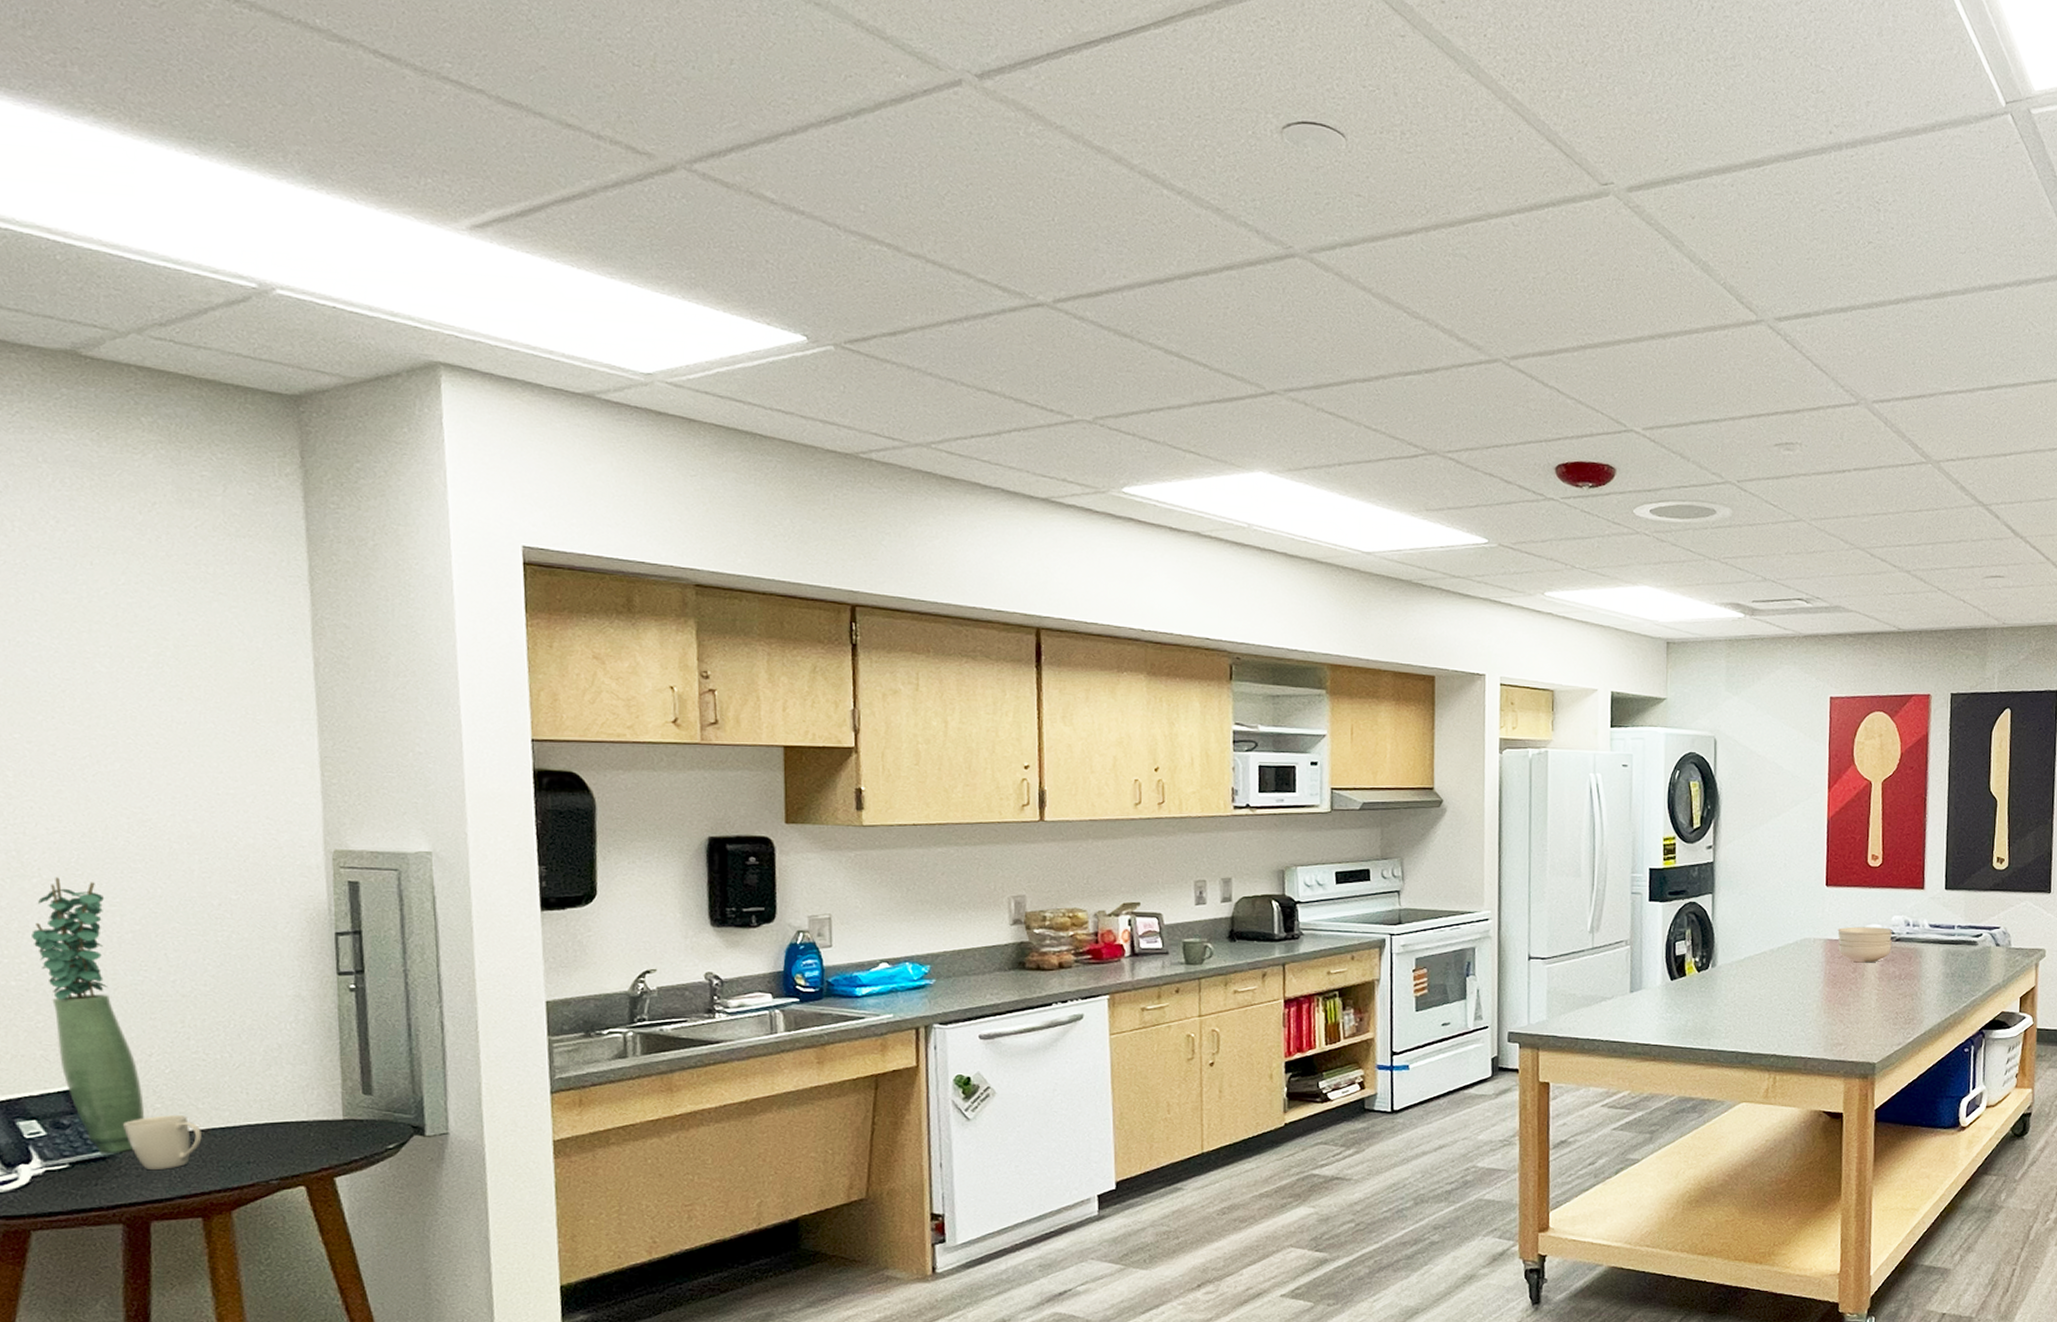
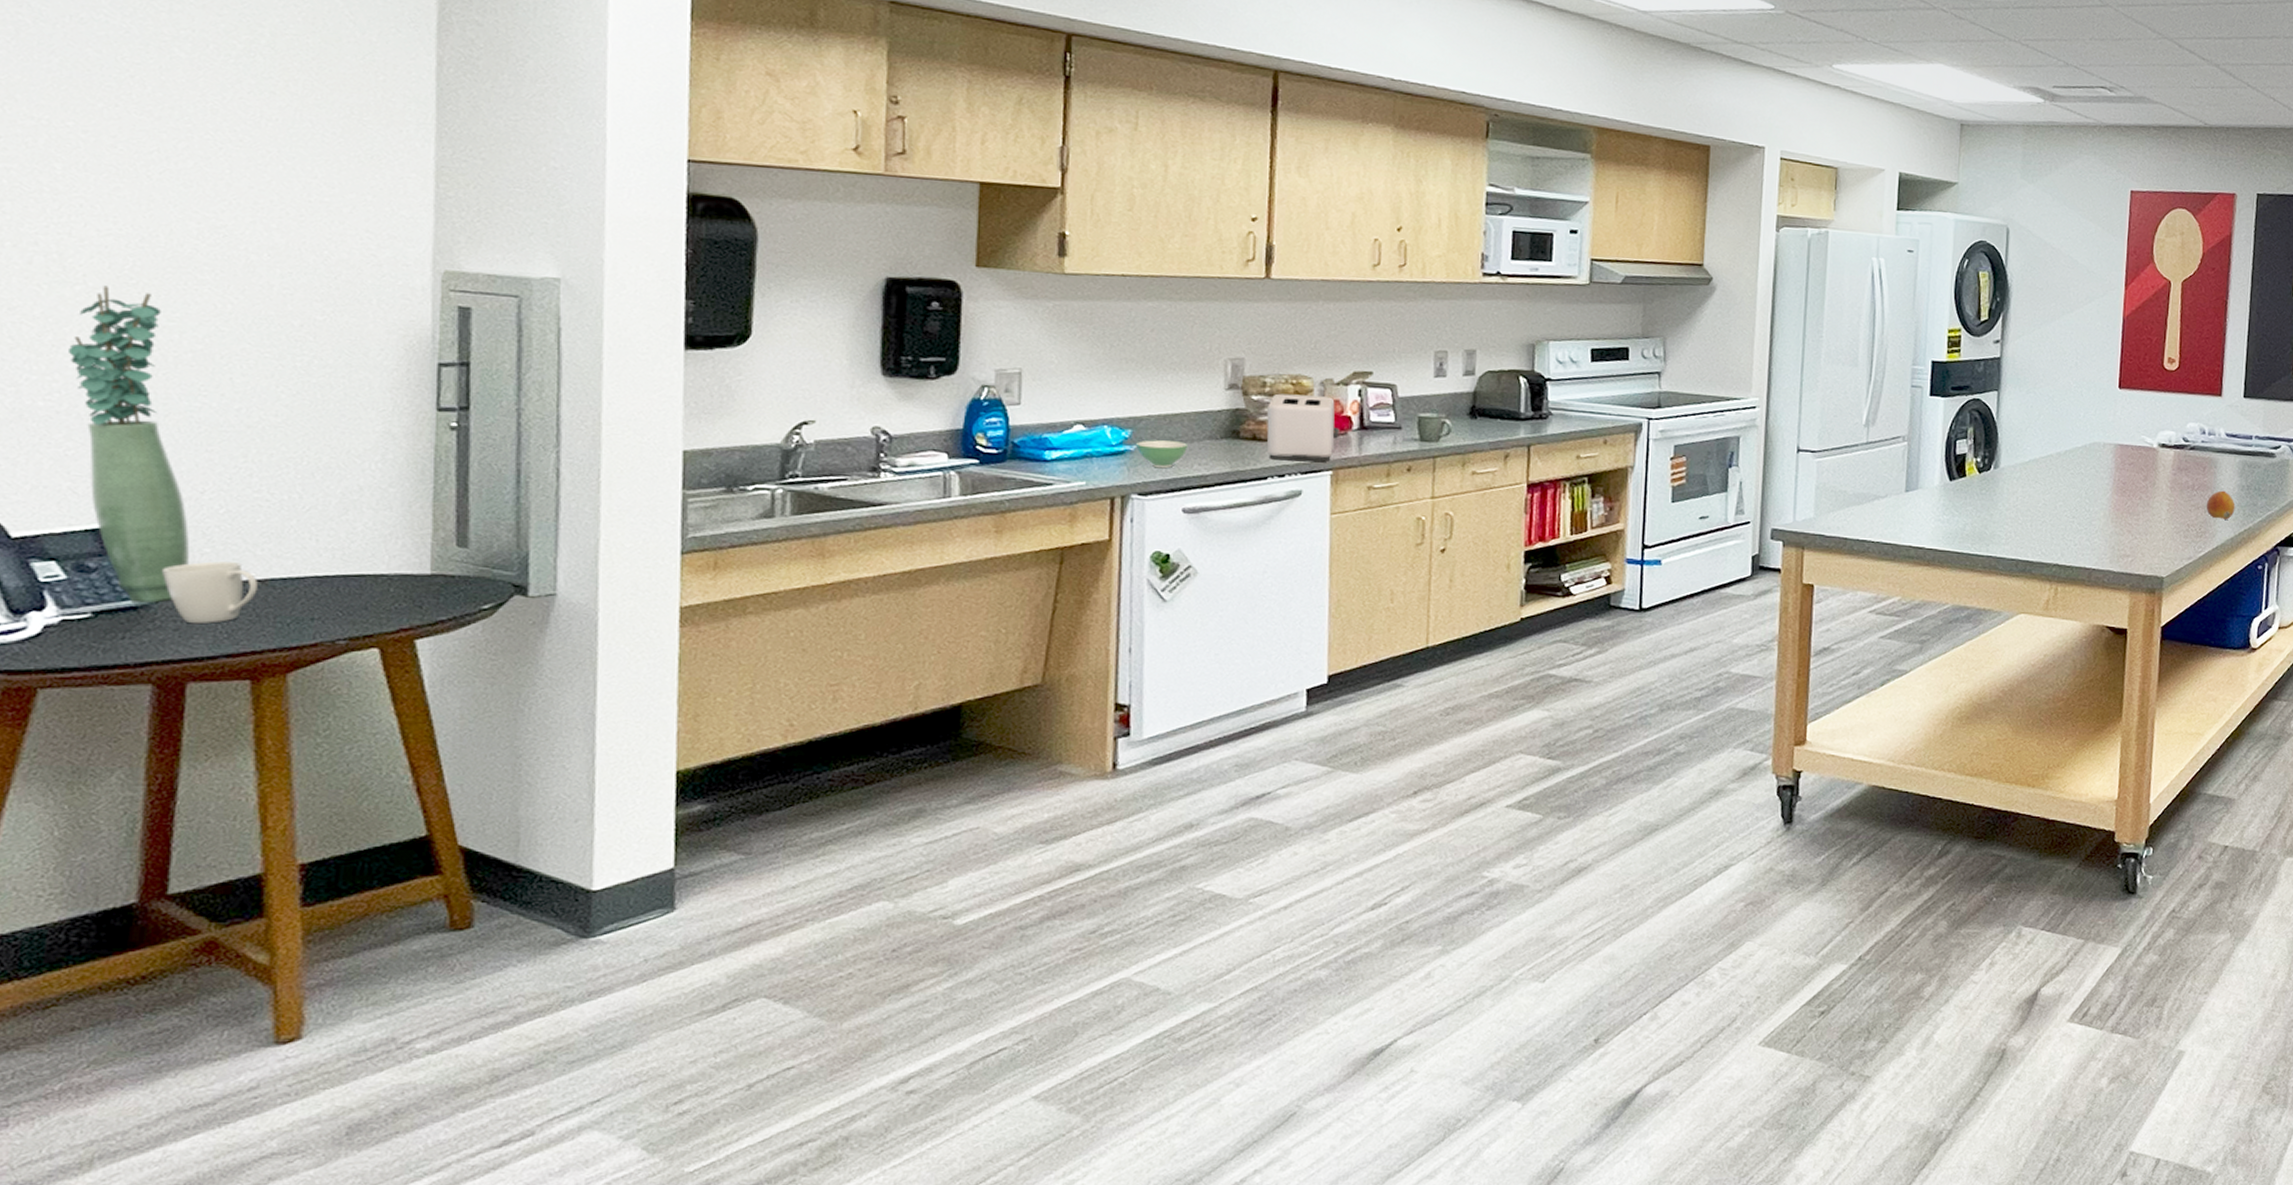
bowl: none [935,974,981,1000] -> present [1136,440,1189,469]
toaster: none [1048,926,1114,988] -> present [1266,393,1340,463]
bowl: present [1837,926,1892,963] -> none [2128,432,2187,471]
fruit: none [1913,979,1941,1006] -> present [2206,490,2235,520]

